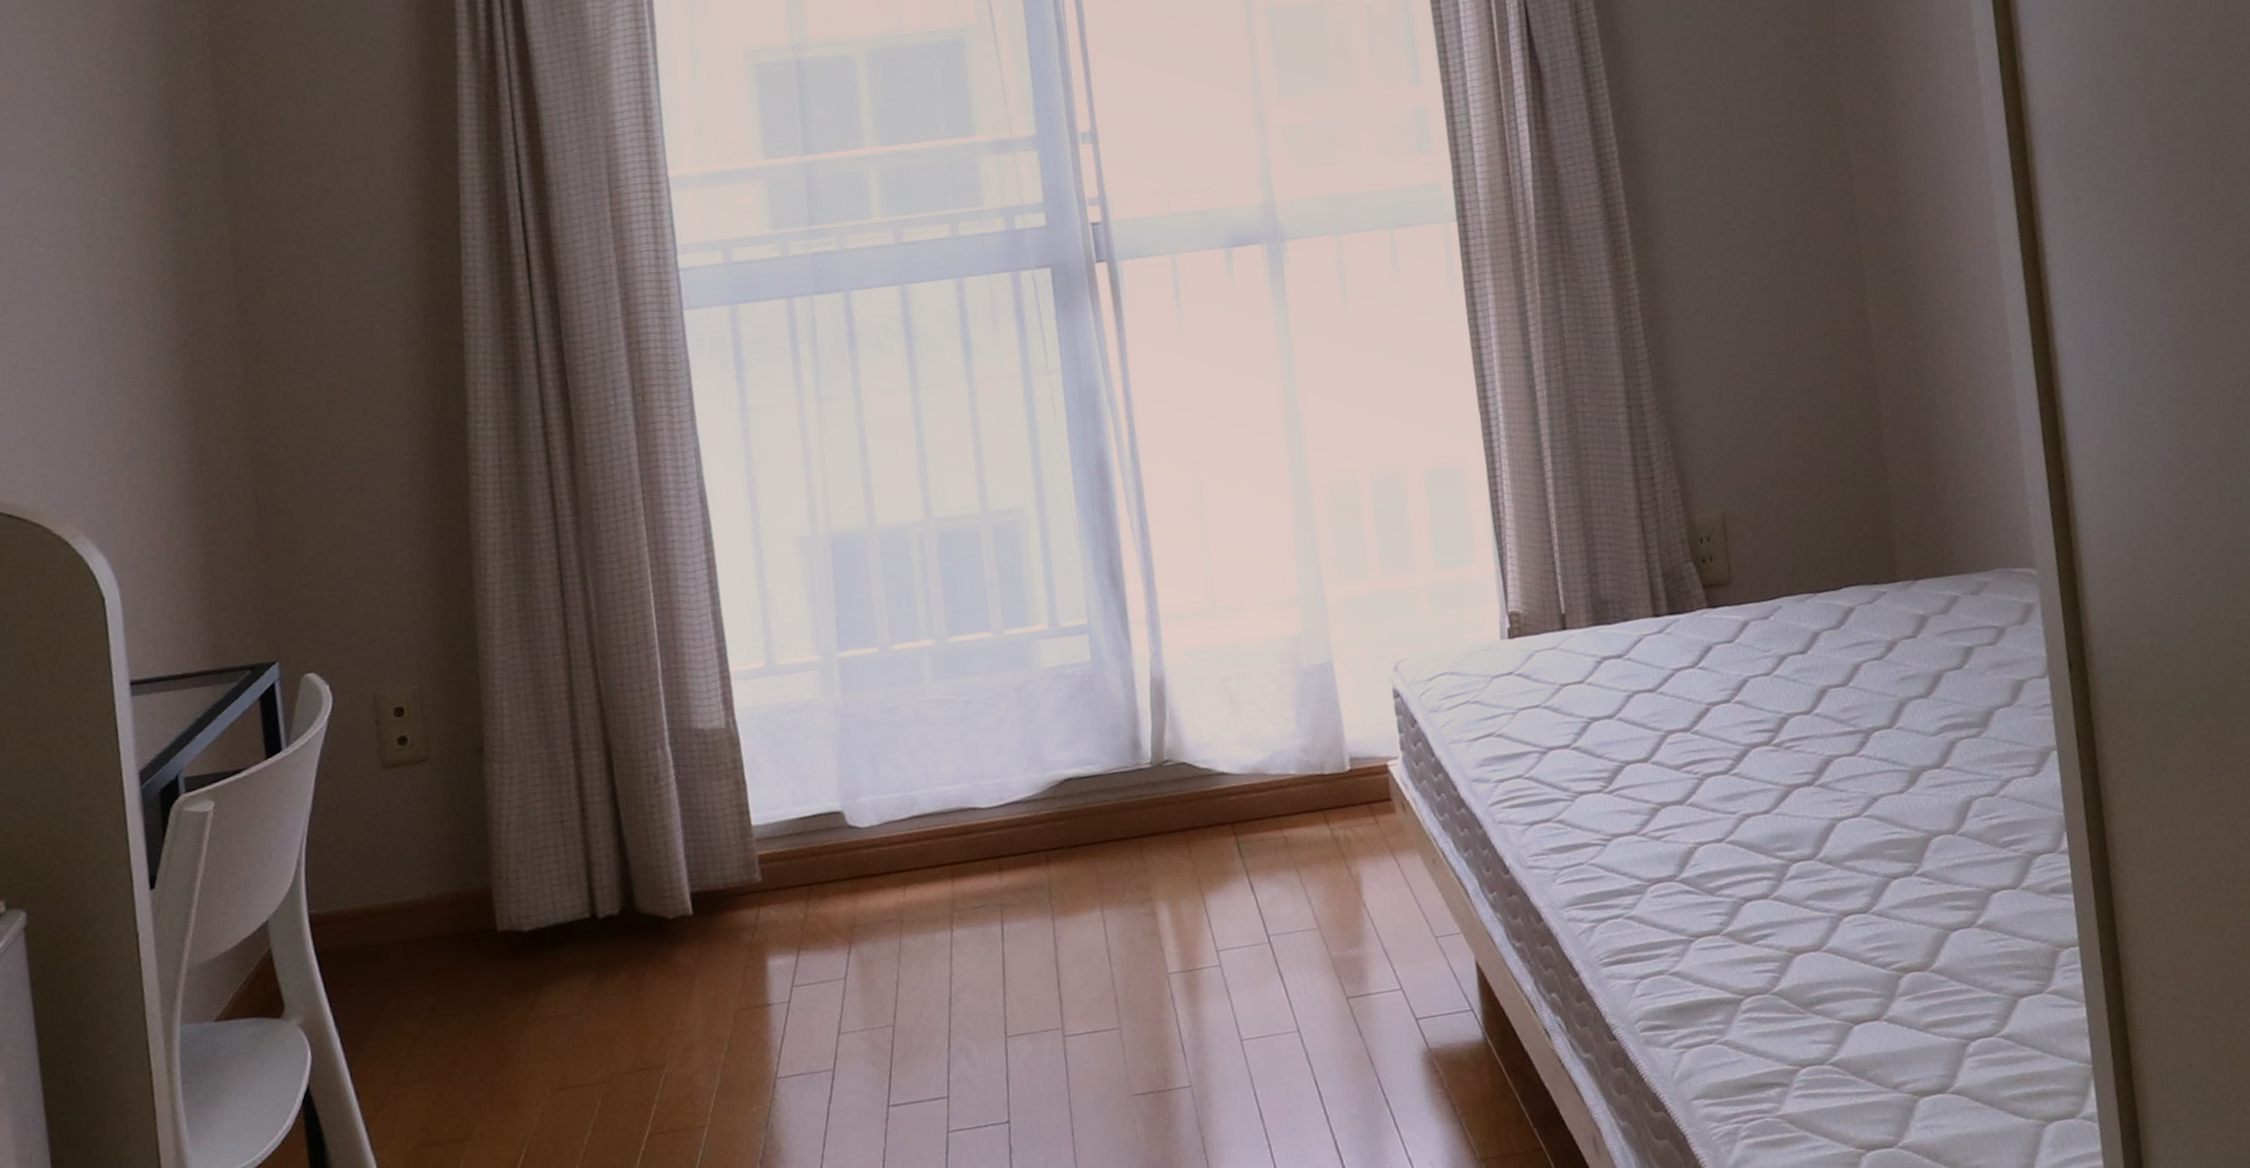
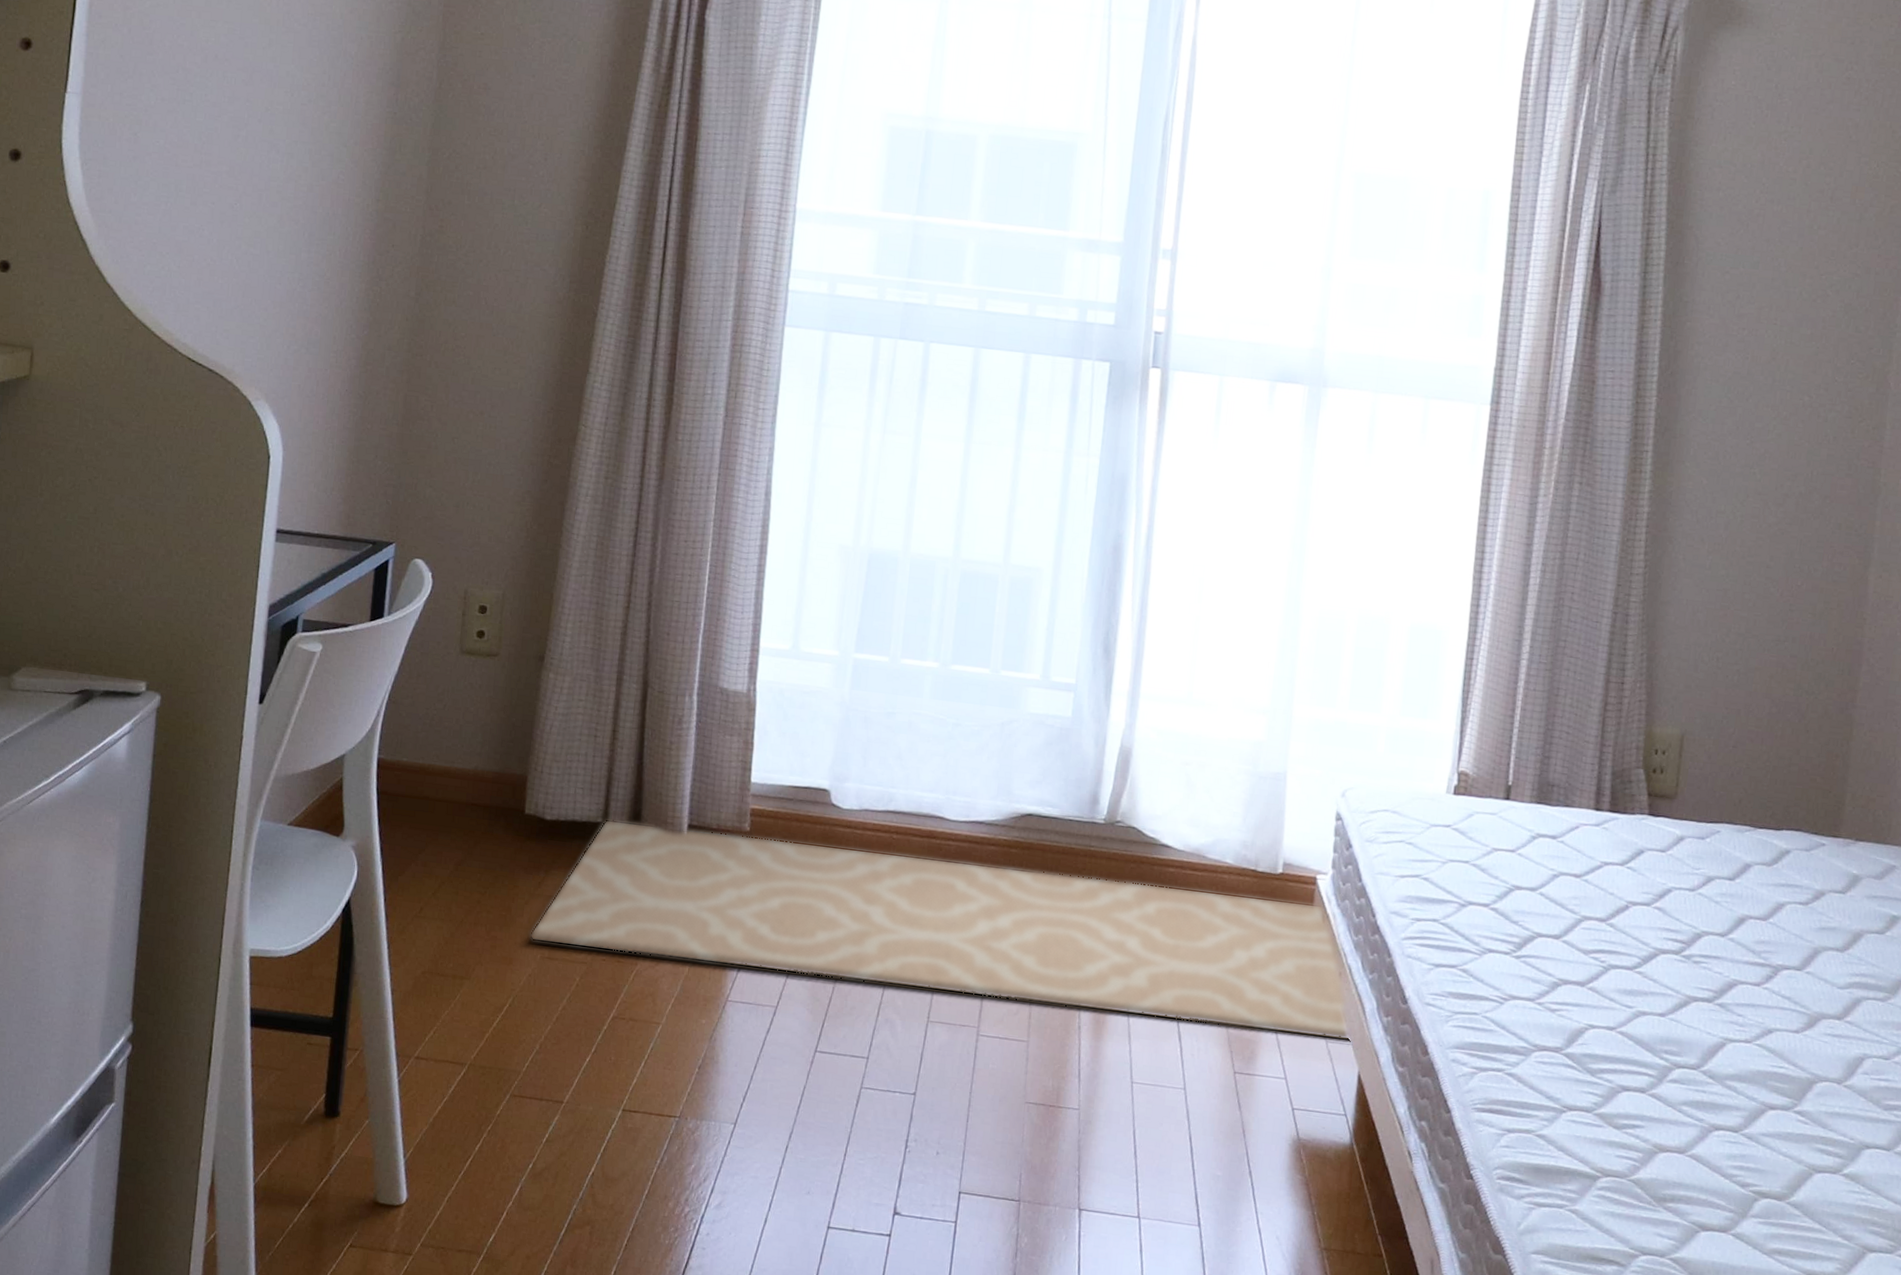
rug: none [532,792,1459,1075] -> present [530,819,1351,1041]

